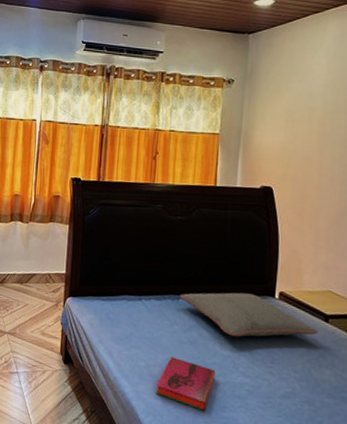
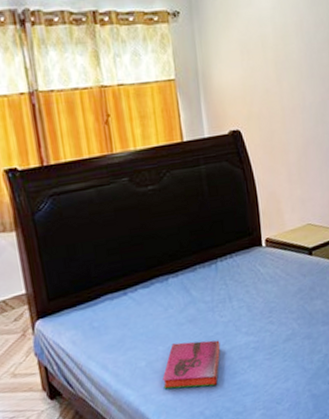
pillow: present [180,292,318,338] -> none [168,249,305,300]

